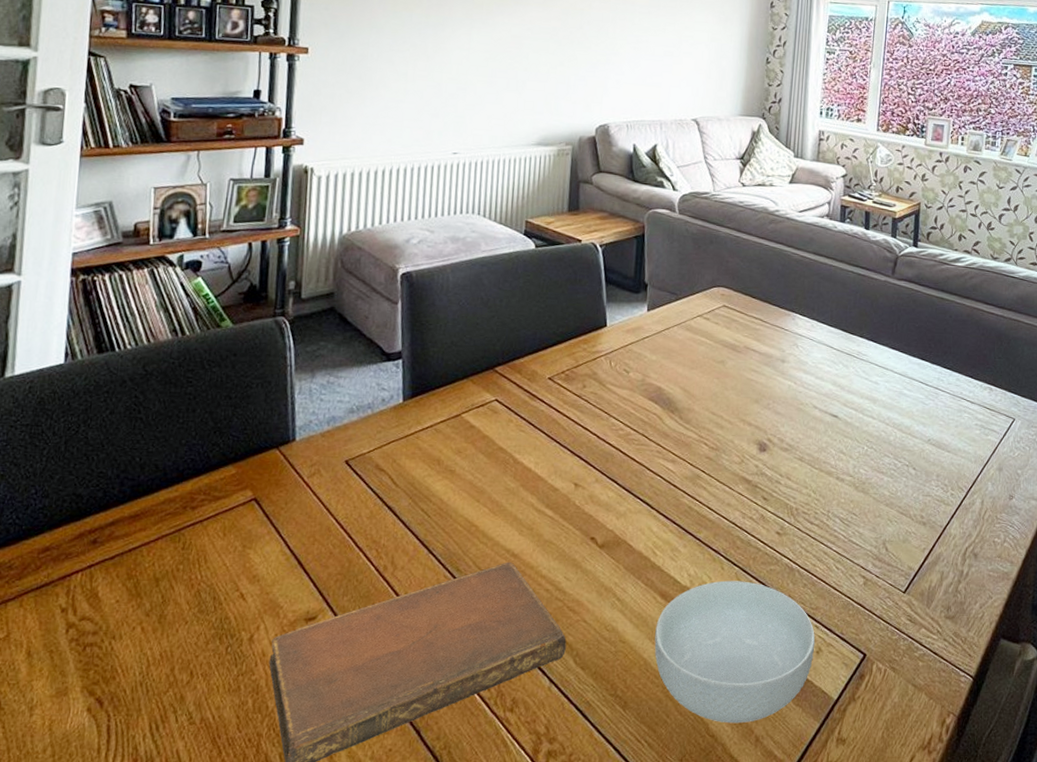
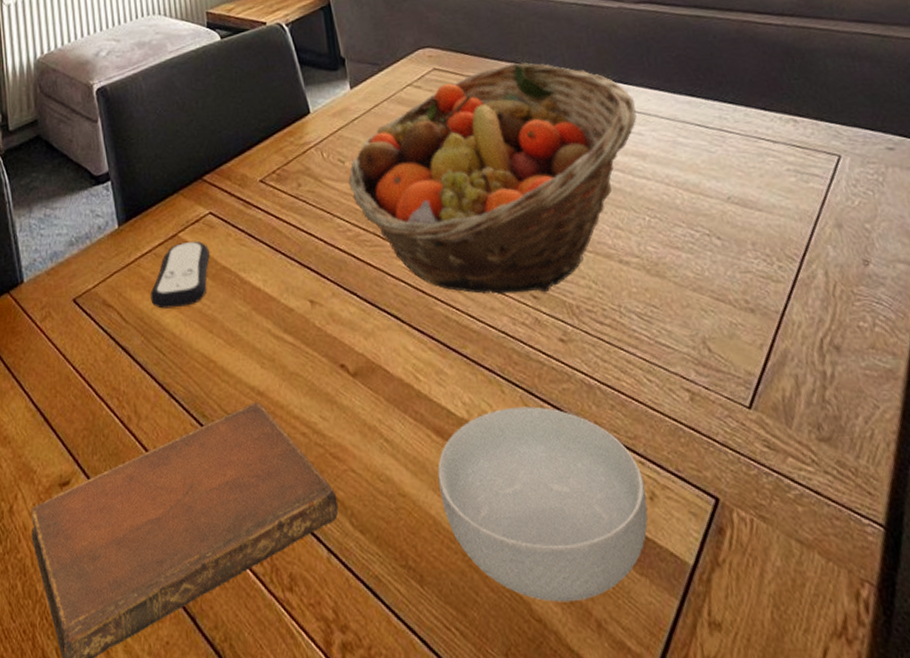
remote control: none [424,422,489,478] -> present [150,240,210,309]
fruit basket: none [629,311,879,496] -> present [348,62,637,294]

